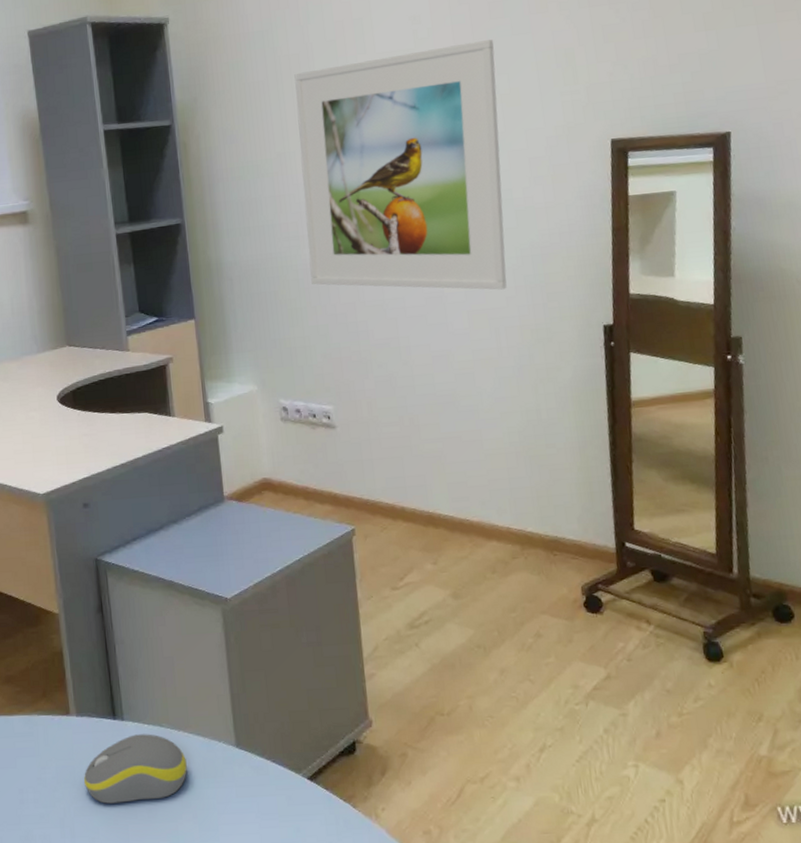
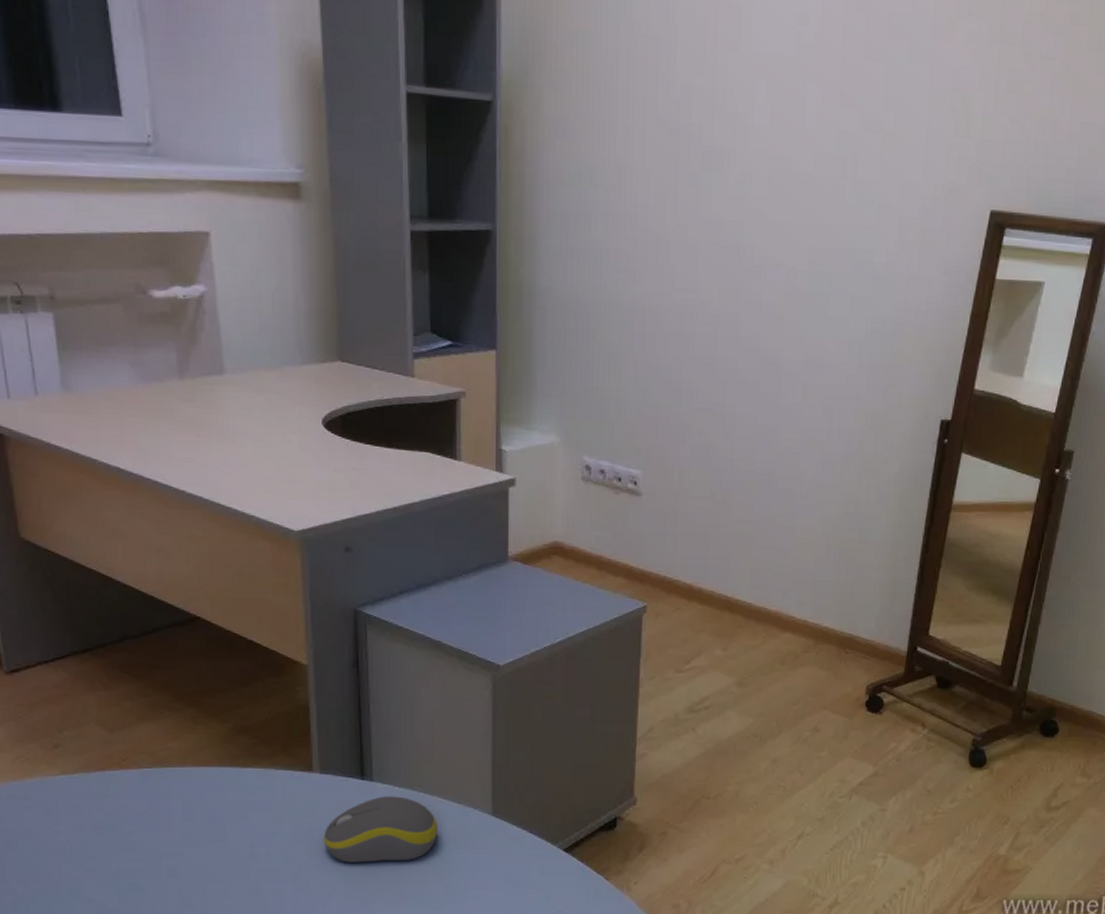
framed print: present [294,39,507,290] -> none [637,61,887,366]

